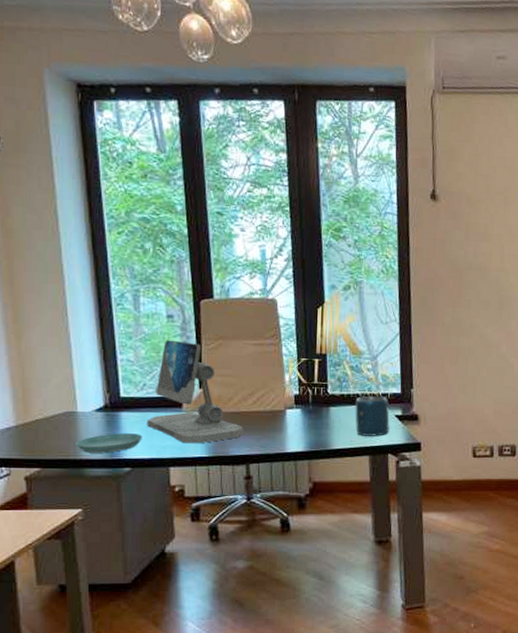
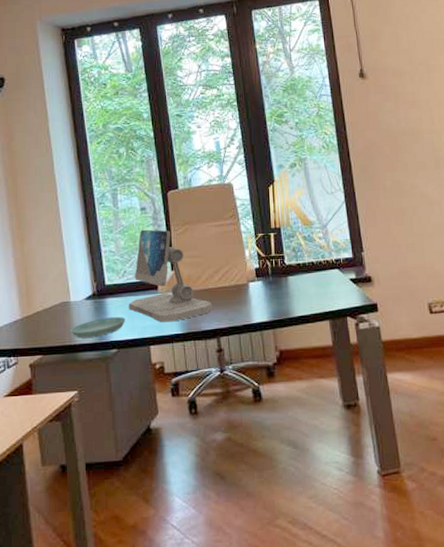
speaker: present [355,395,390,437] -> none [311,261,346,303]

